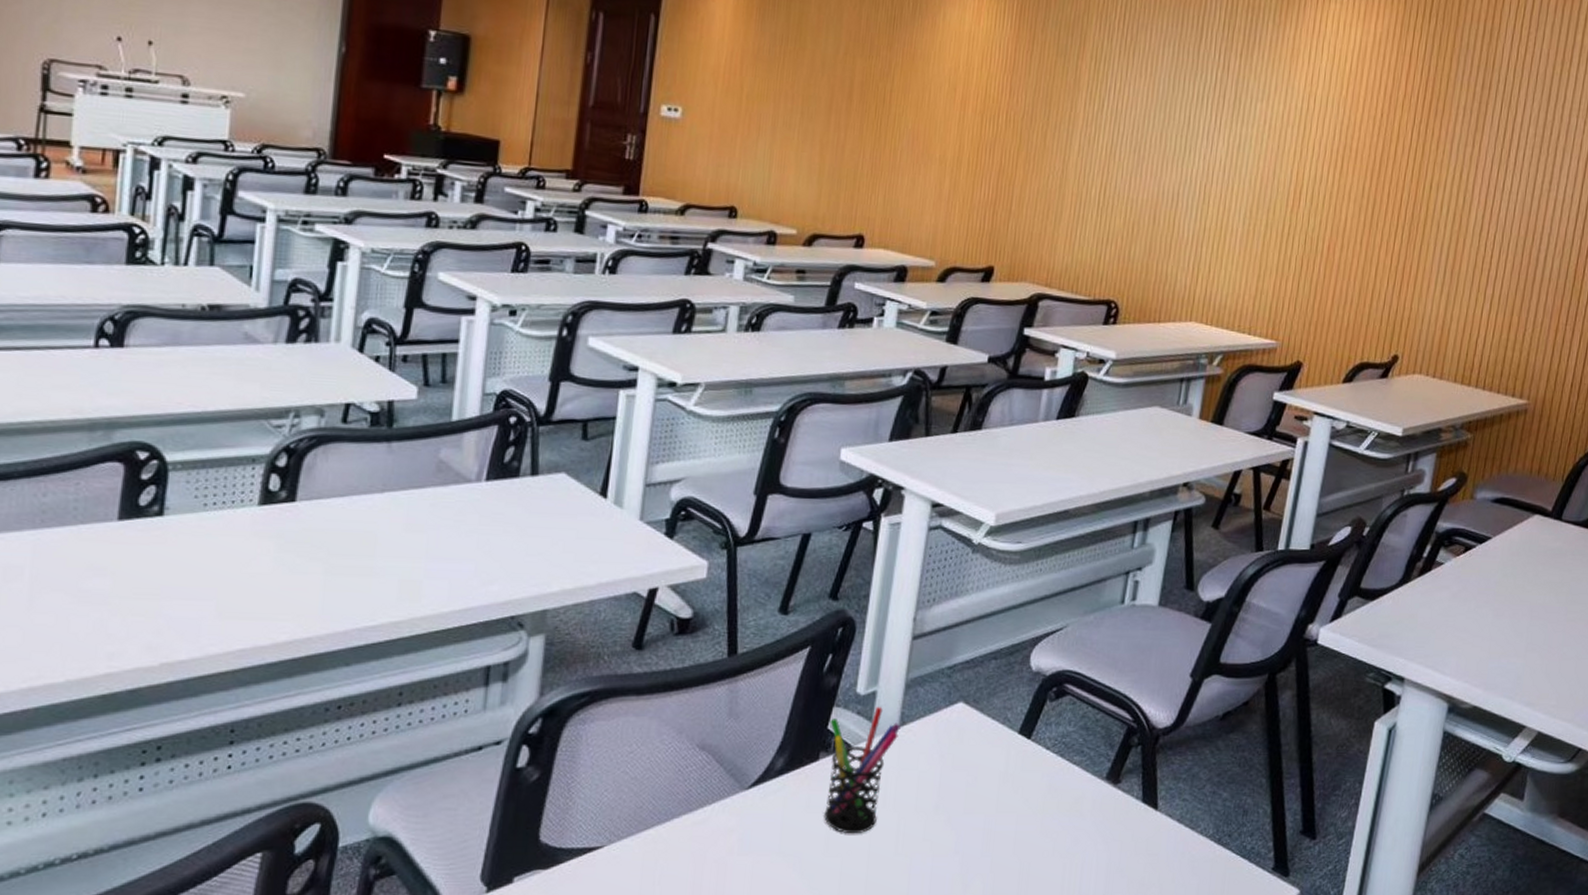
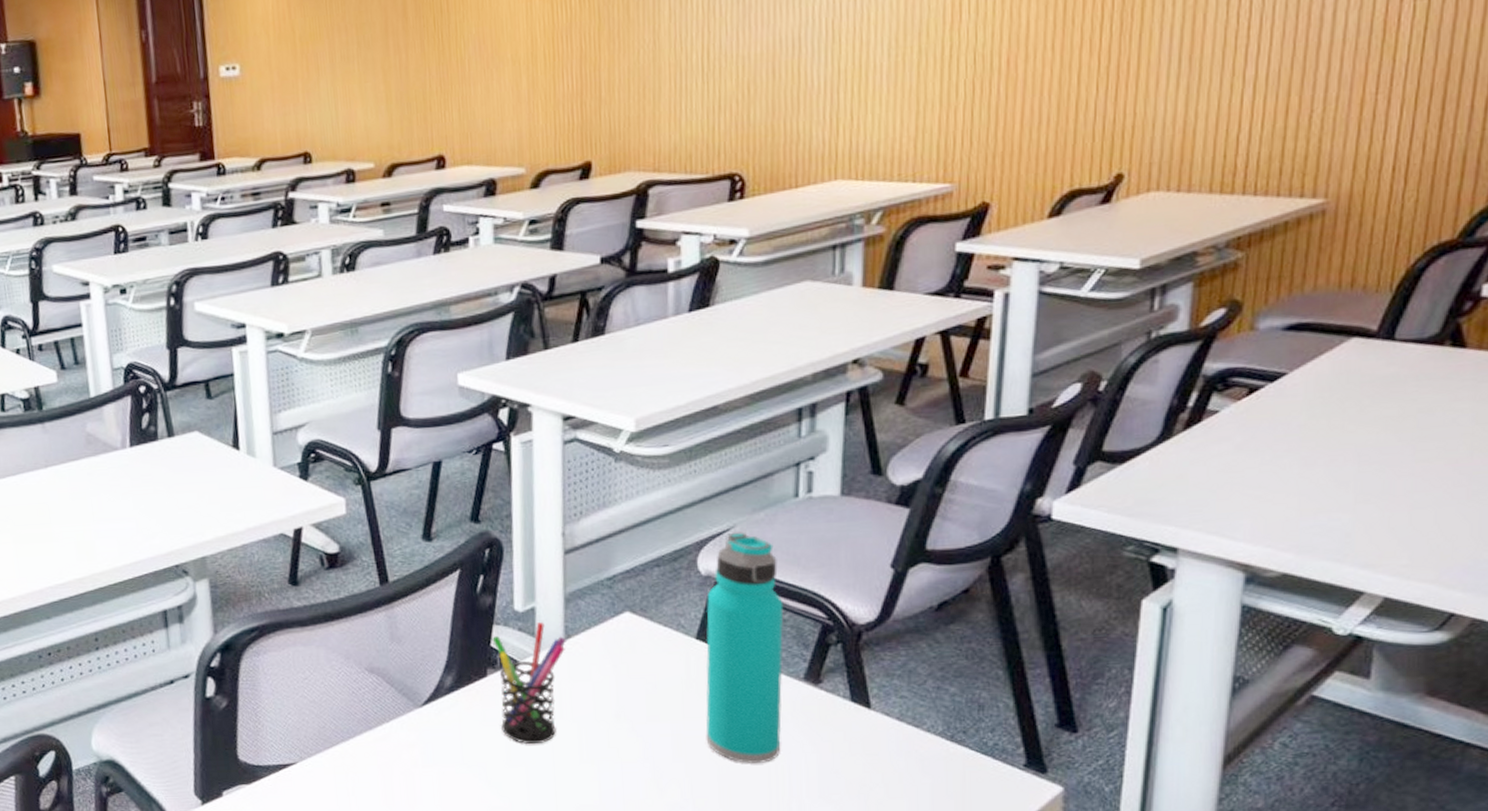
water bottle: none [1013,632,1099,860] -> present [706,532,784,763]

